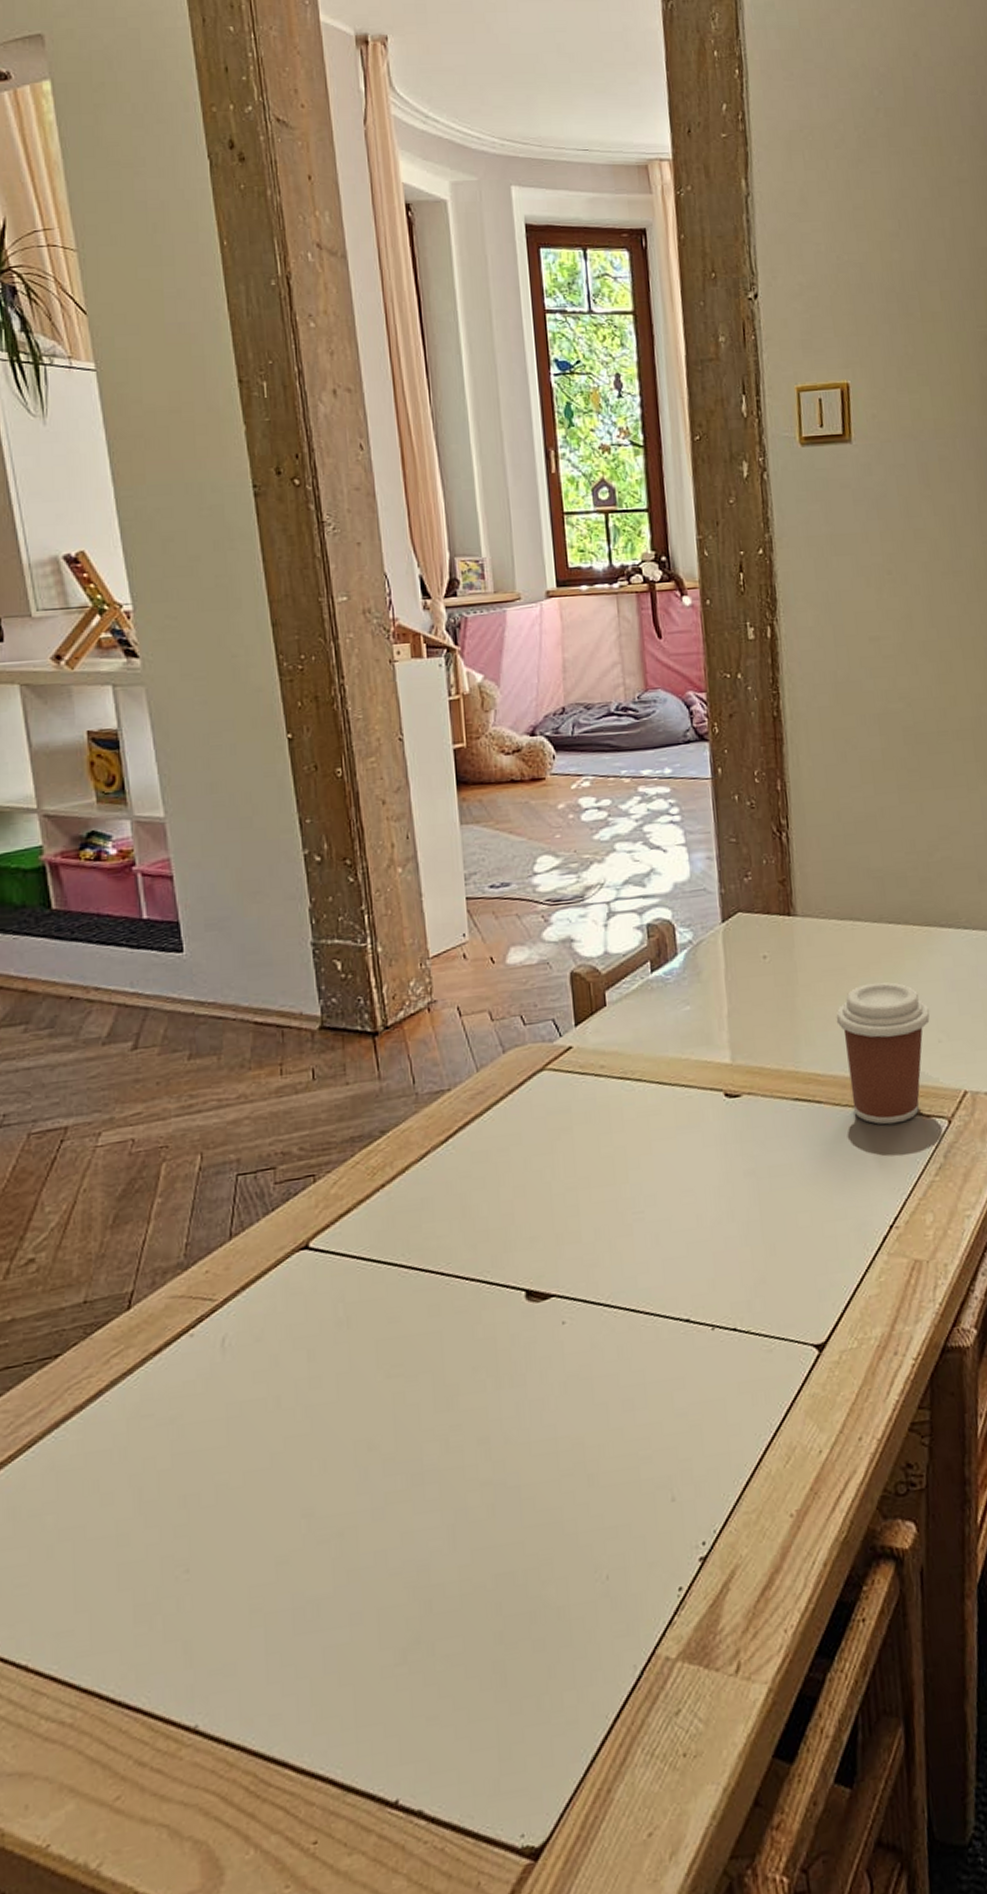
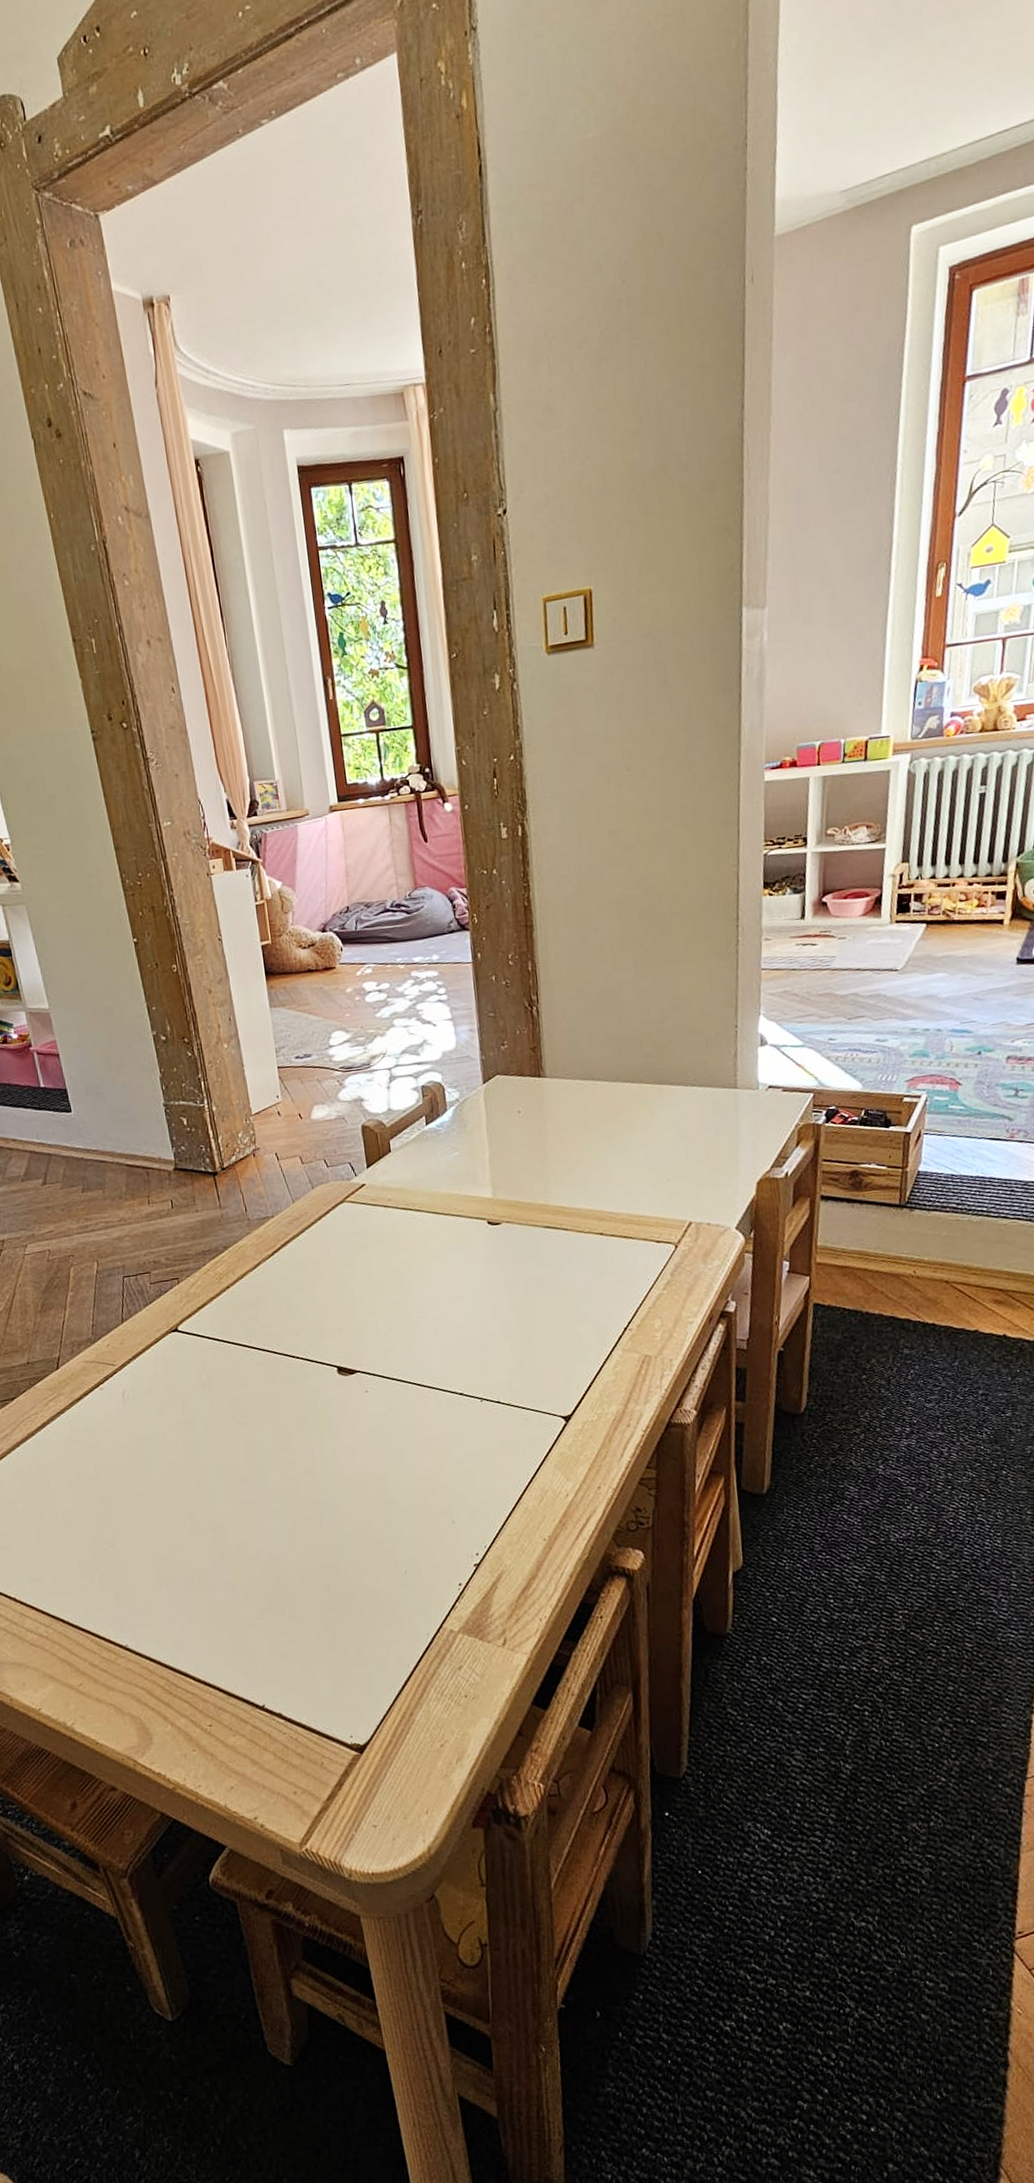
coffee cup: present [836,982,930,1125] -> none [579,1131,661,1248]

